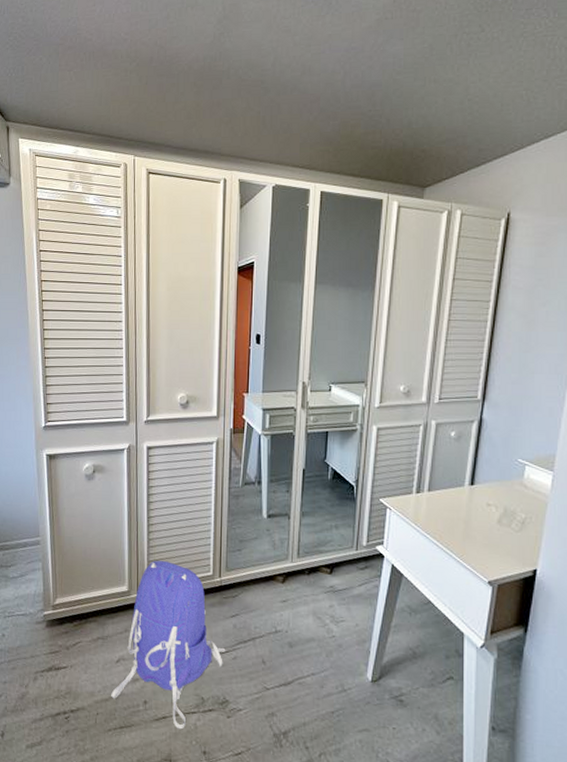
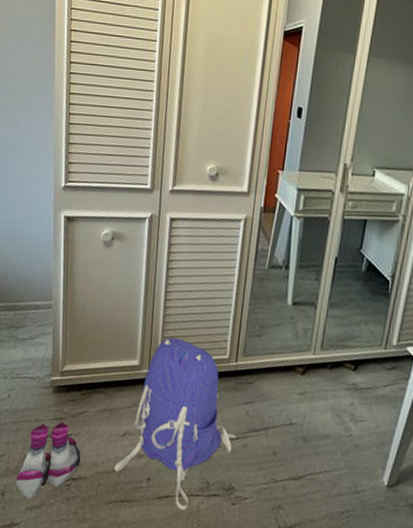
boots: none [14,655,78,738] -> present [15,422,81,500]

